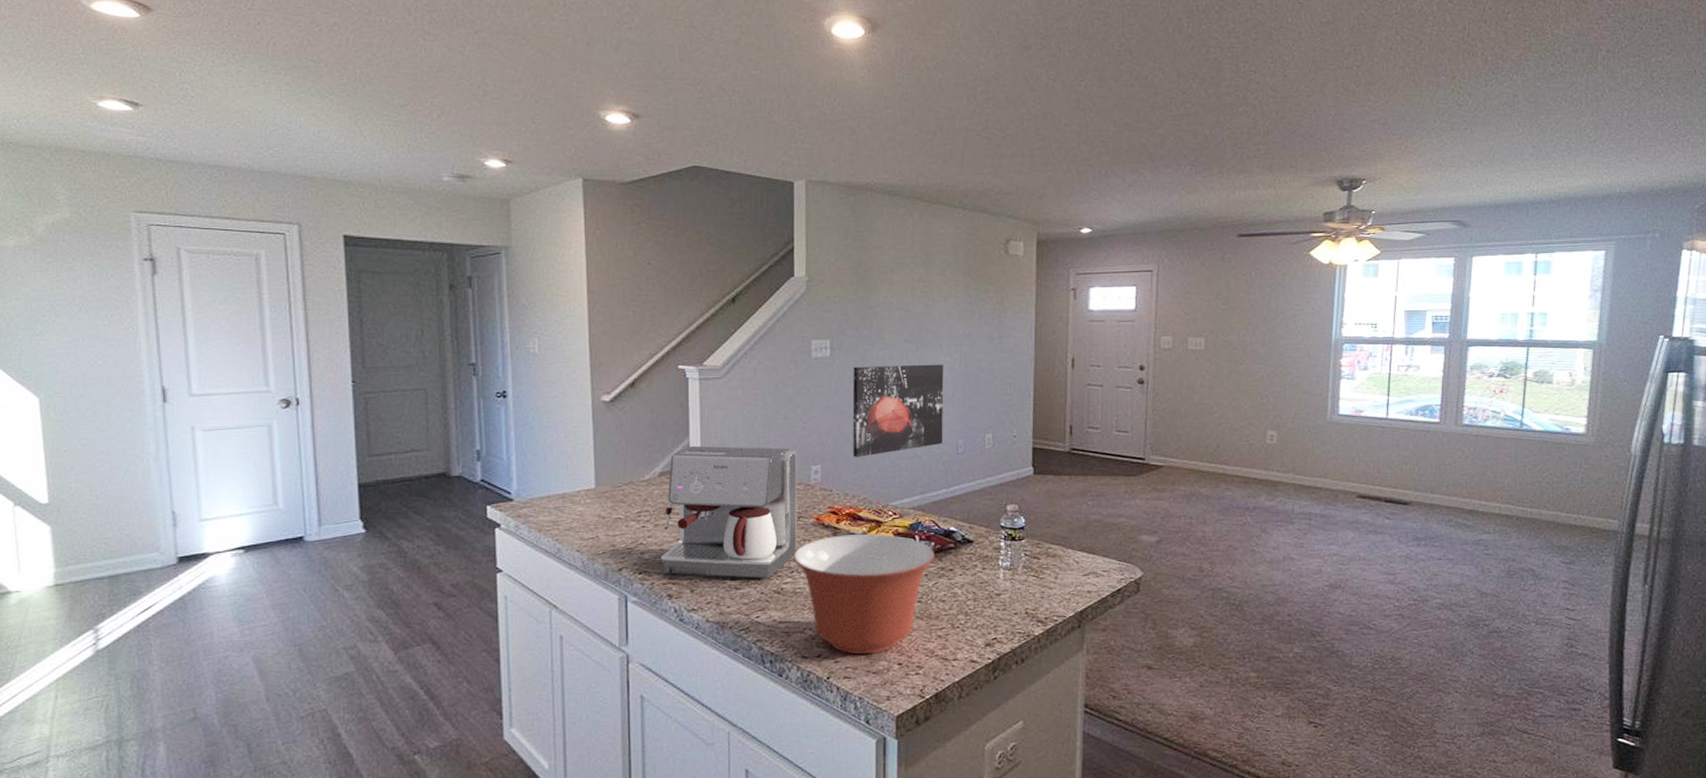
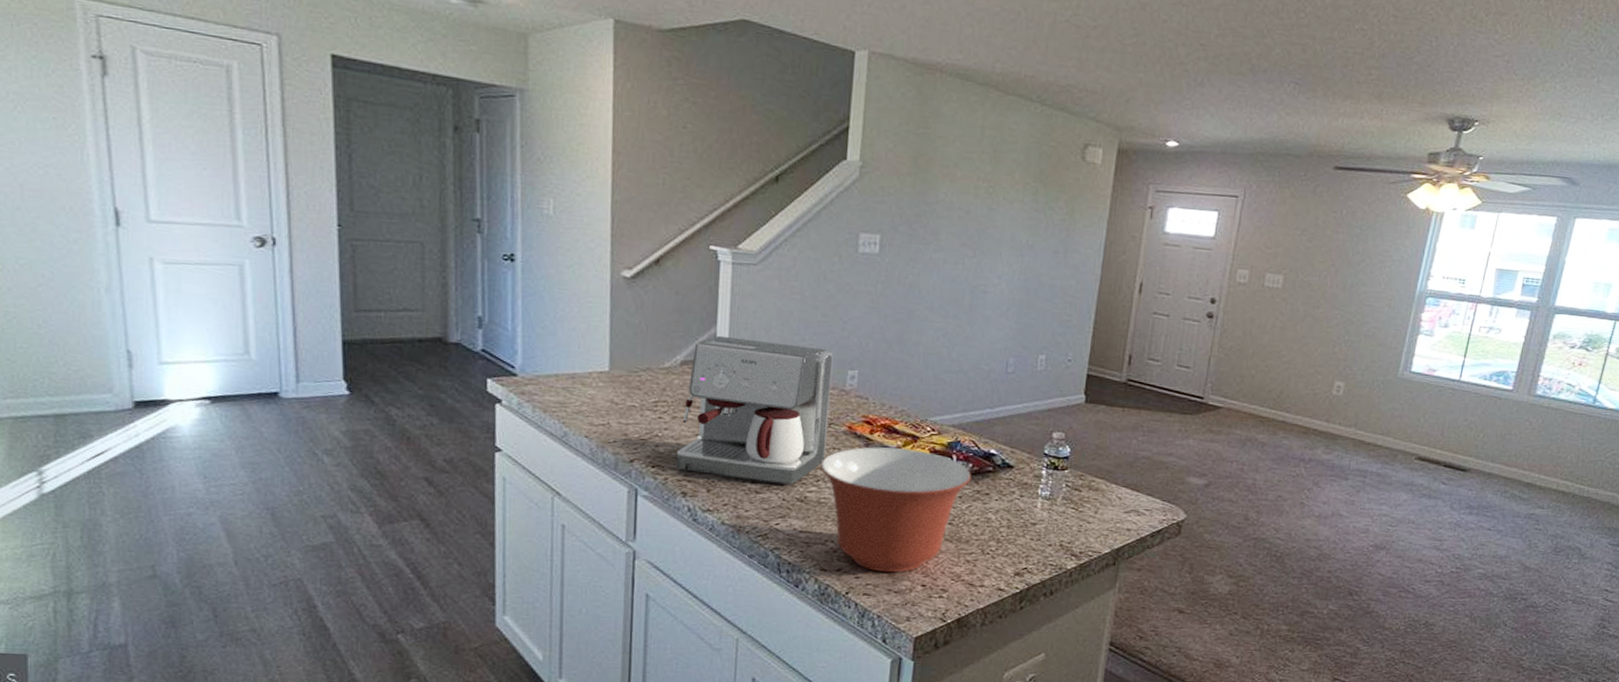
wall art: present [852,364,944,457] -> none [894,267,1001,366]

